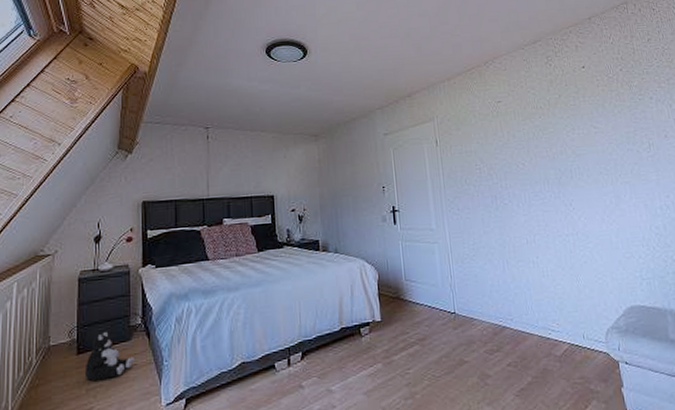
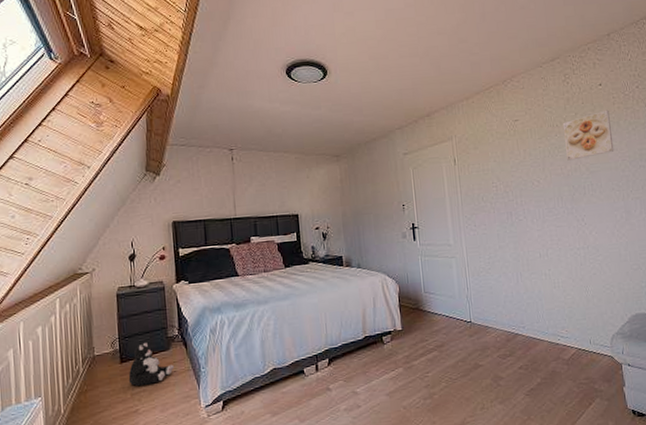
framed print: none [546,92,601,143] -> present [562,110,614,161]

